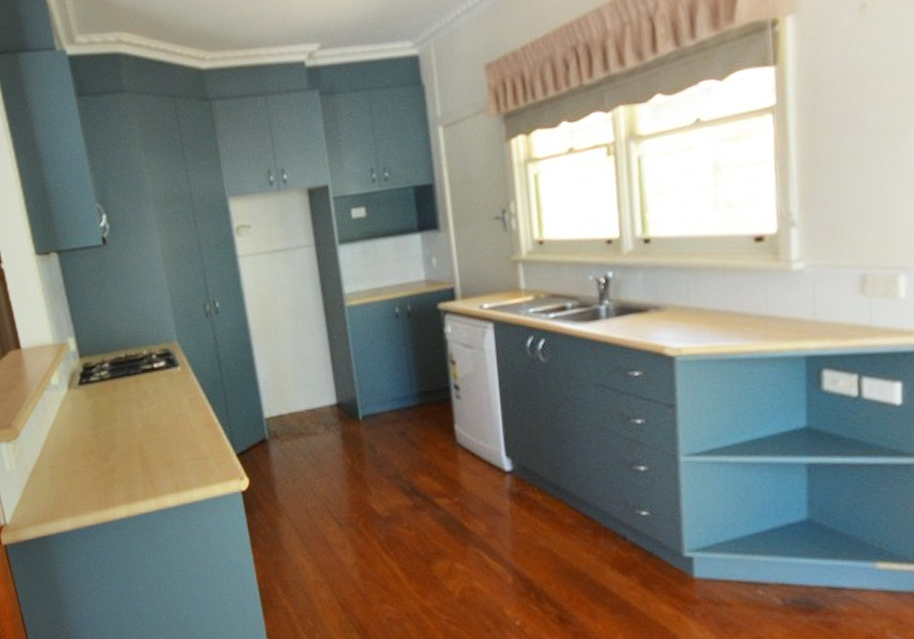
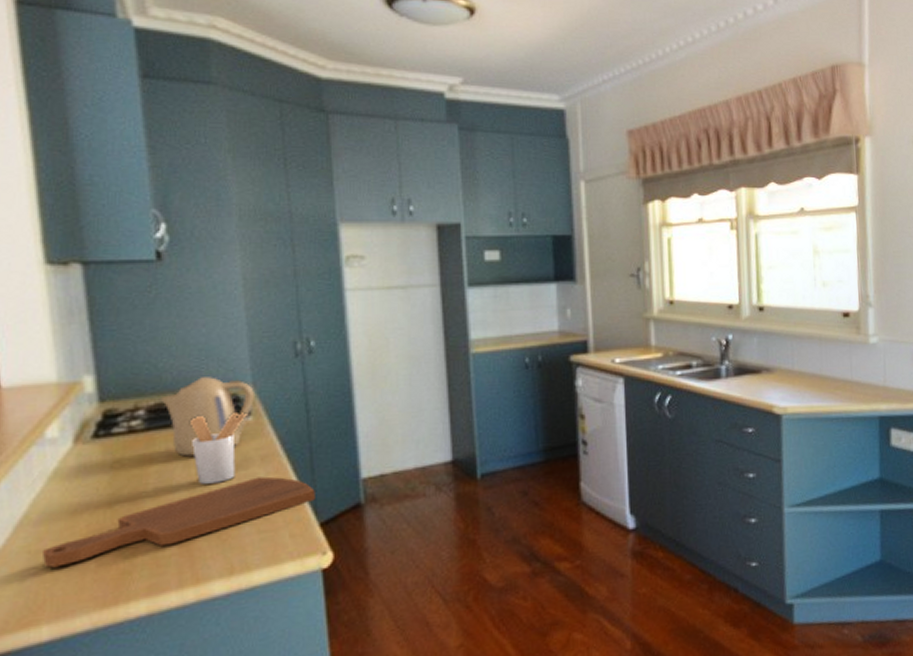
cutting board: none [59,415,231,479] -> present [41,476,315,568]
kettle: none [117,336,180,399] -> present [160,377,254,457]
utensil holder: none [139,363,176,421] -> present [191,411,247,484]

